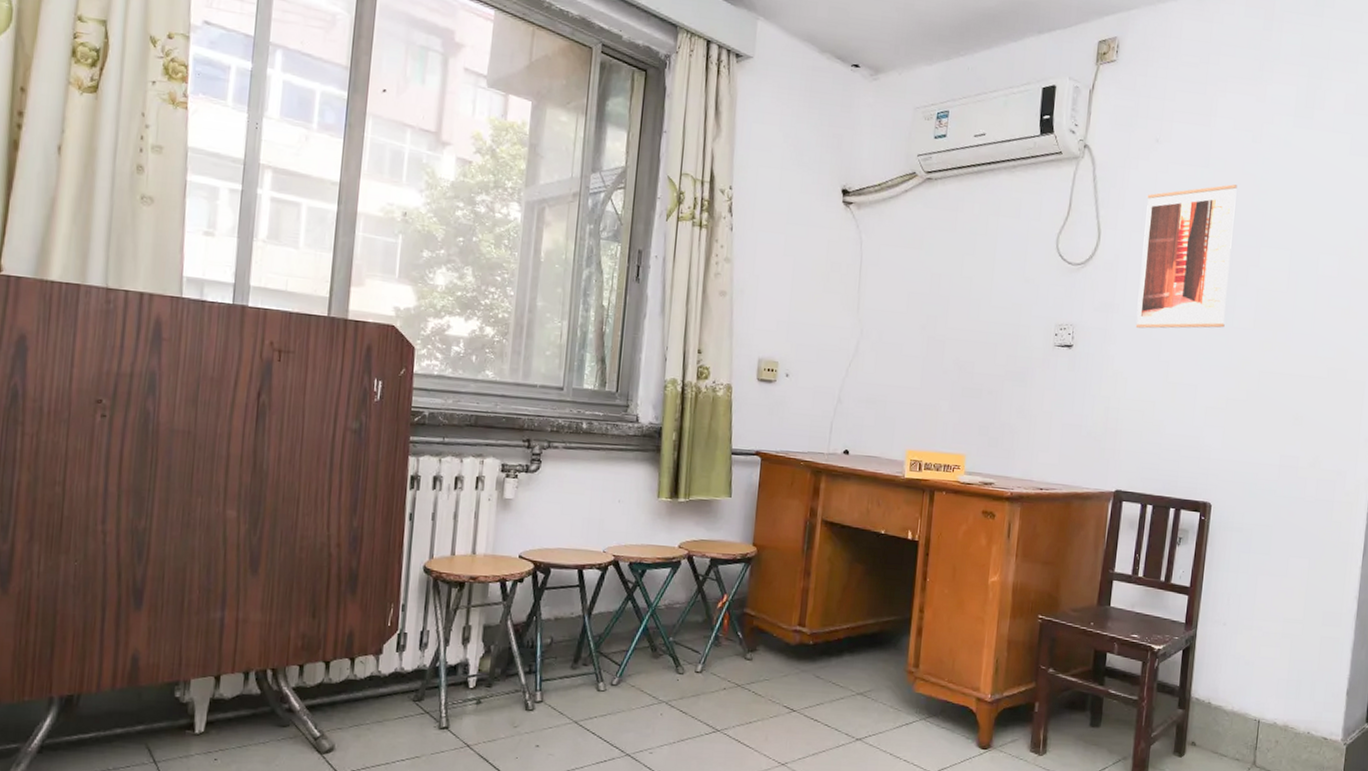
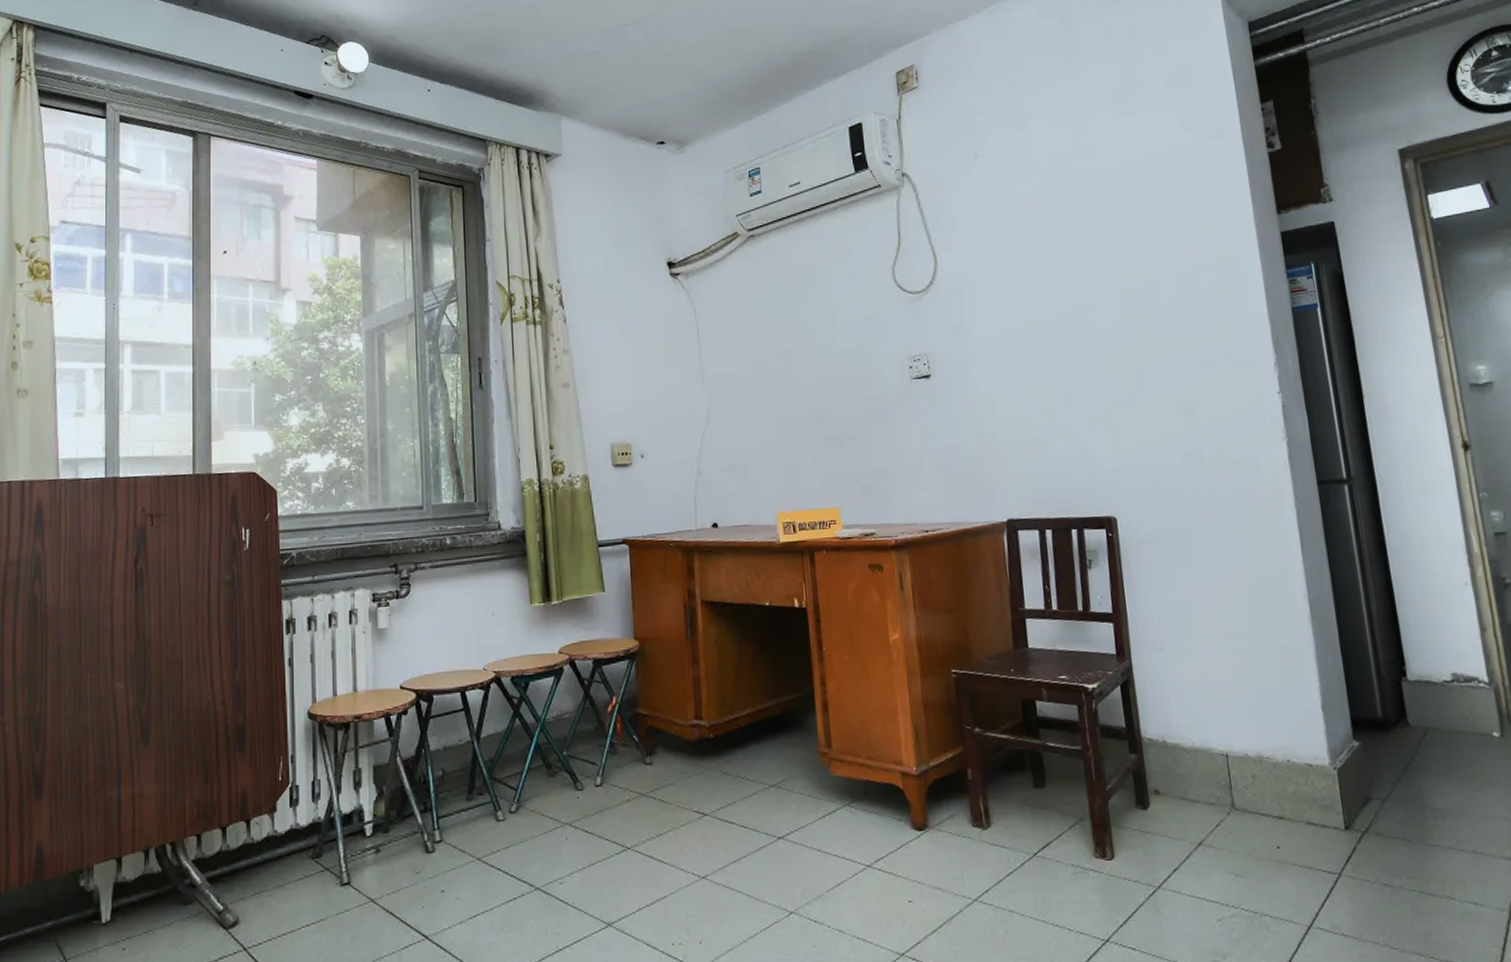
wall art: present [1135,184,1237,329] -> none [977,183,1088,345]

